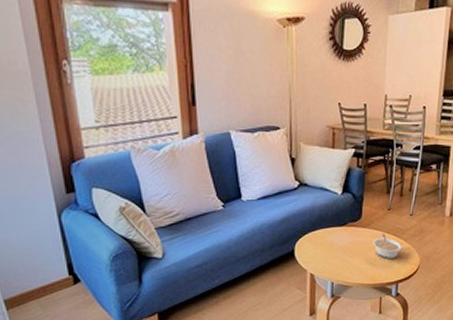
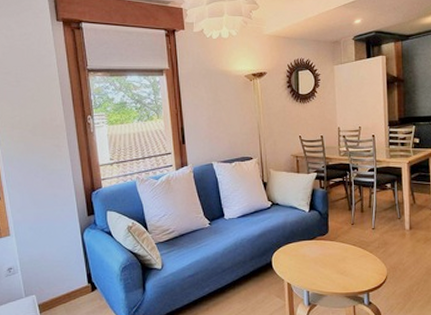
legume: present [372,233,403,258] -> none [340,246,369,269]

